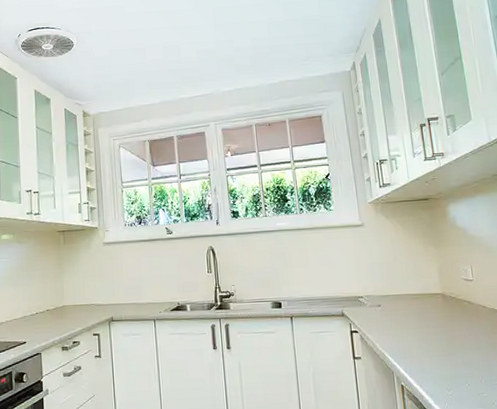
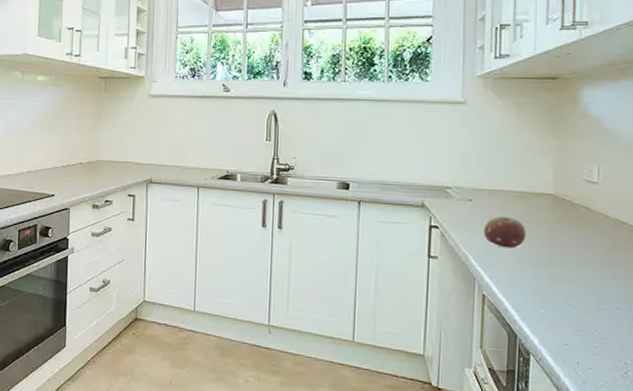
fruit: none [393,316,427,343] -> present [484,216,527,248]

